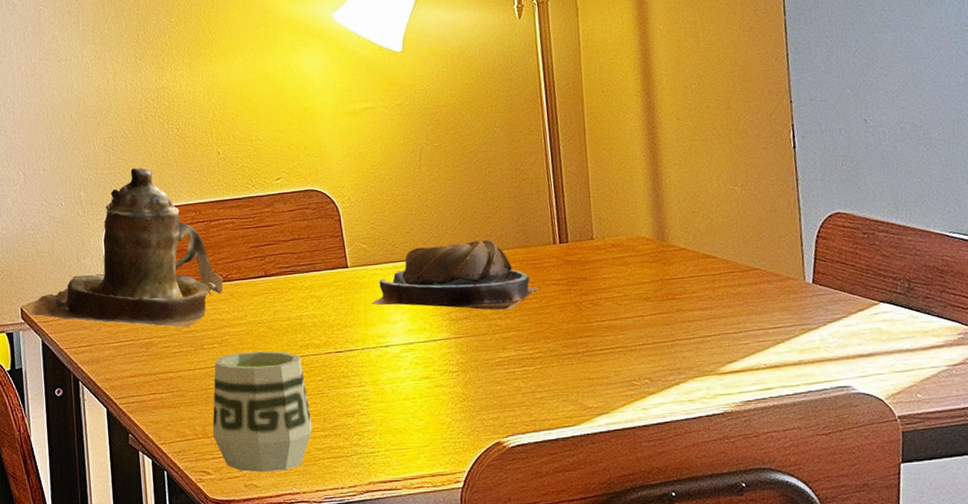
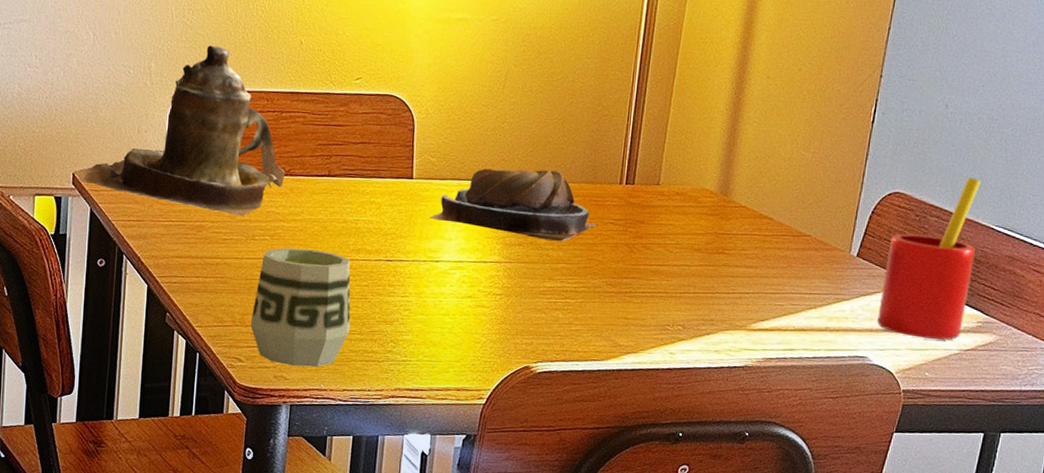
straw: none [843,187,944,359] -> present [877,177,981,340]

